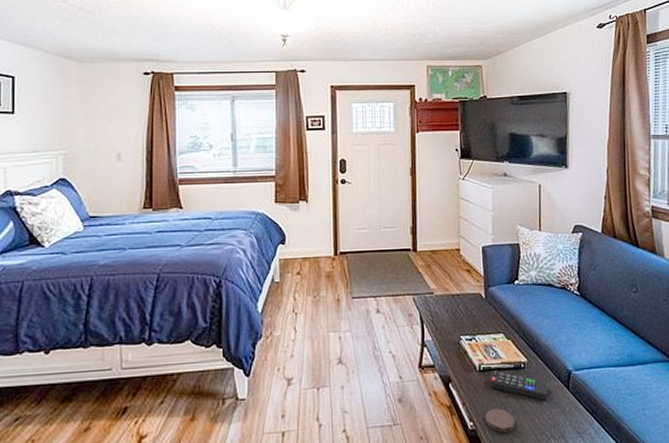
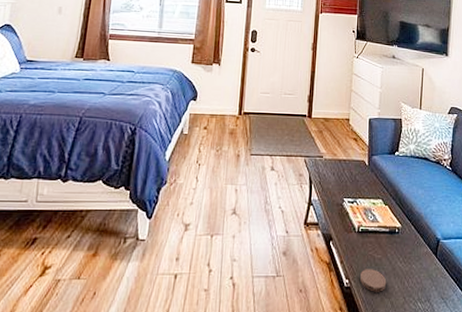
remote control: present [489,370,548,401] -> none [366,233,418,265]

